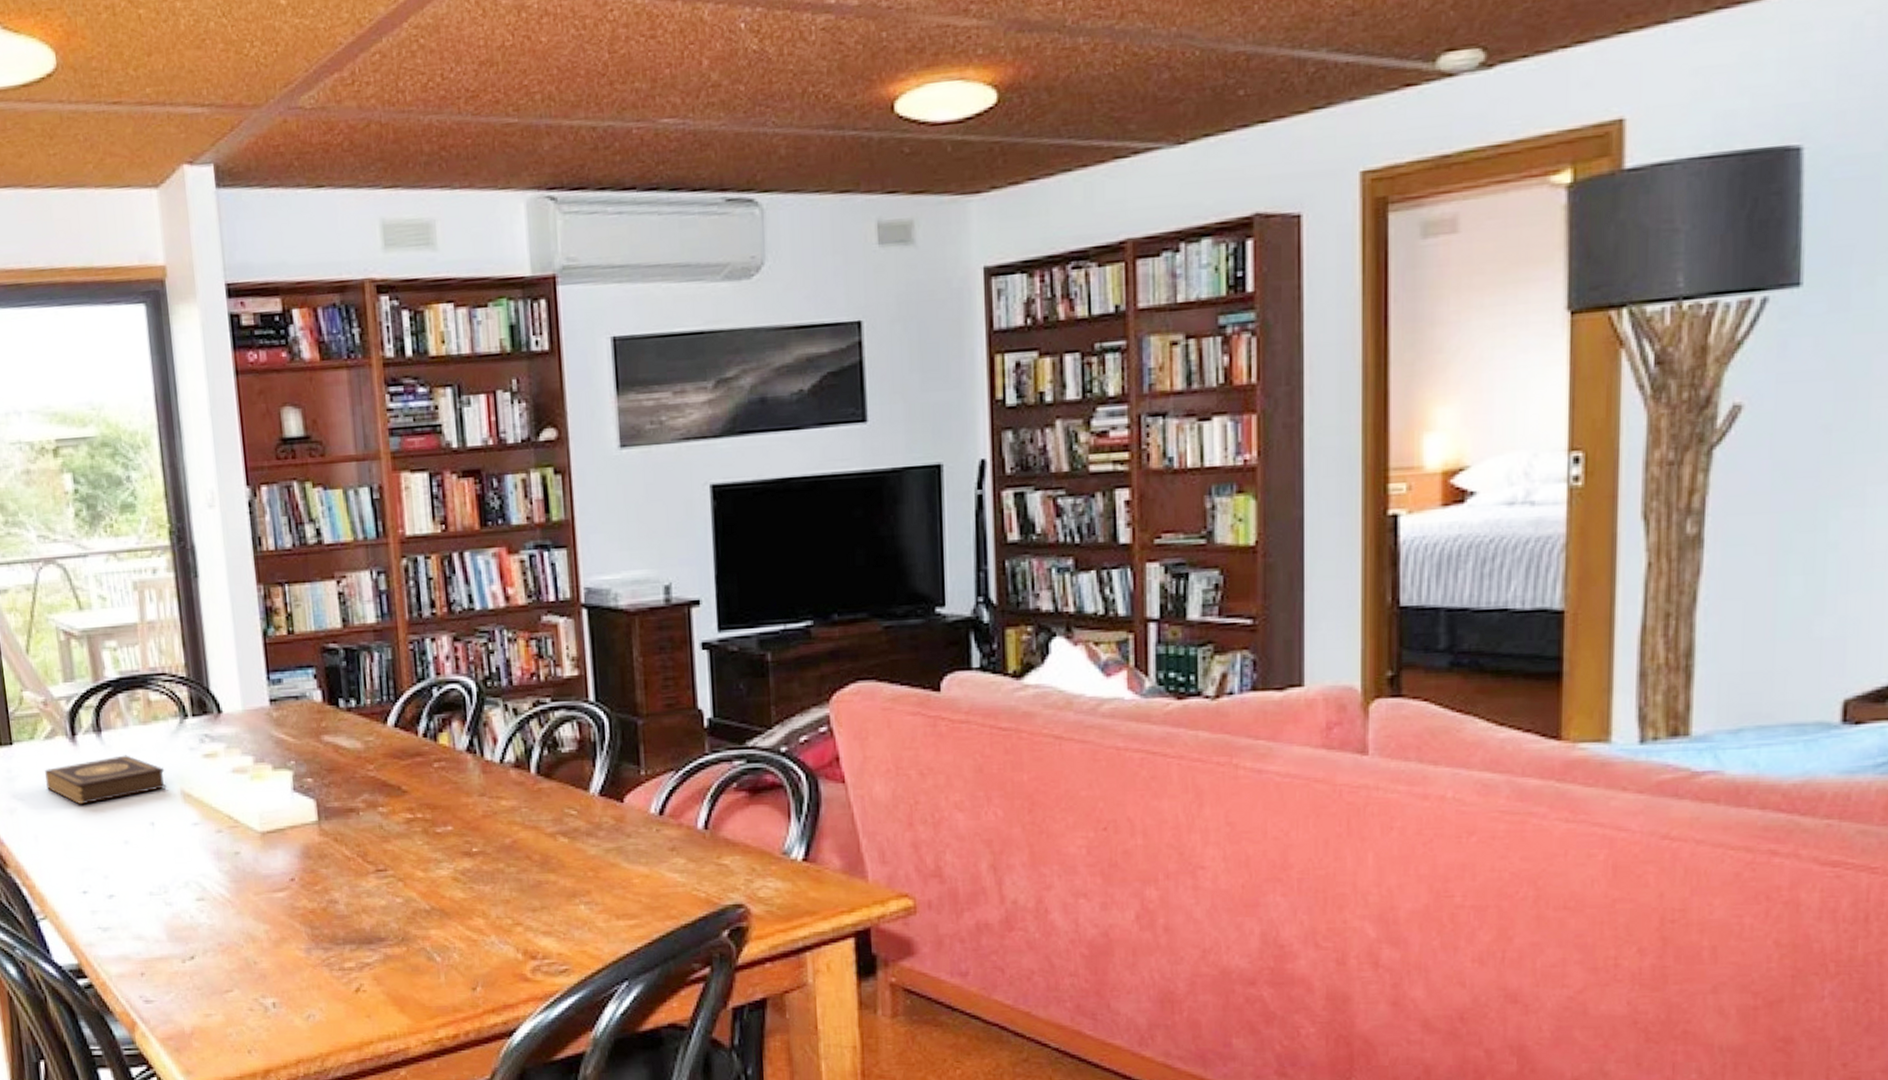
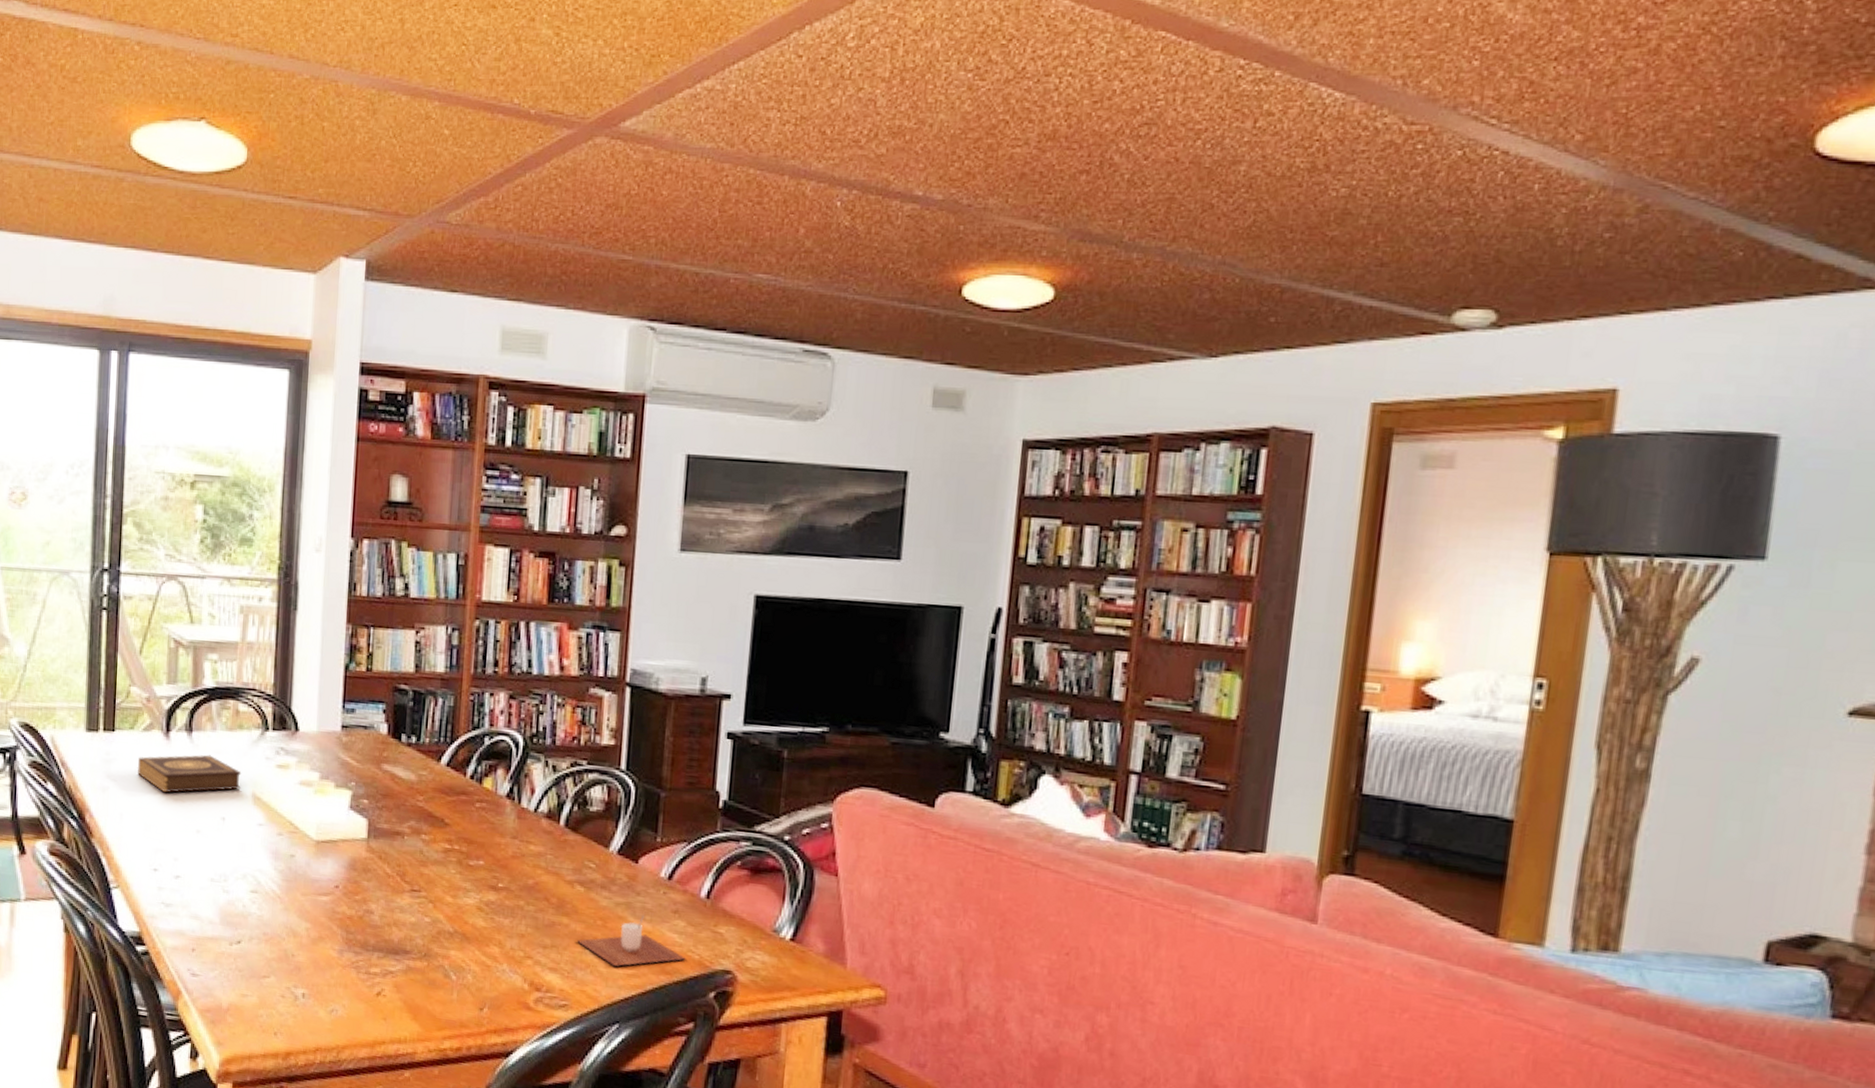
cup: none [569,858,692,919] -> present [577,915,686,966]

